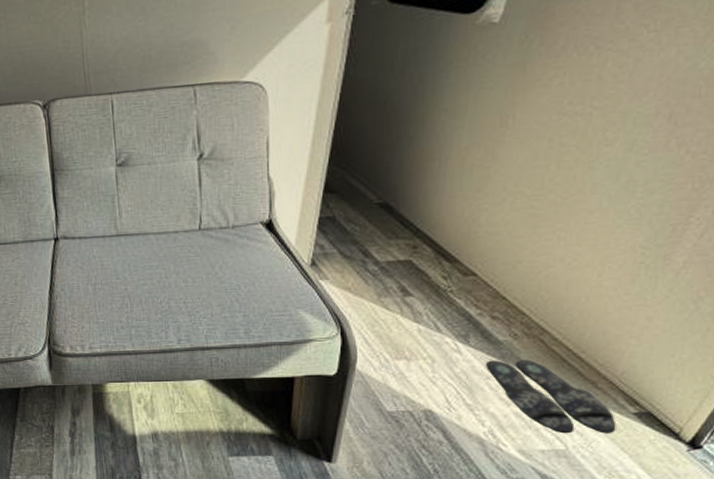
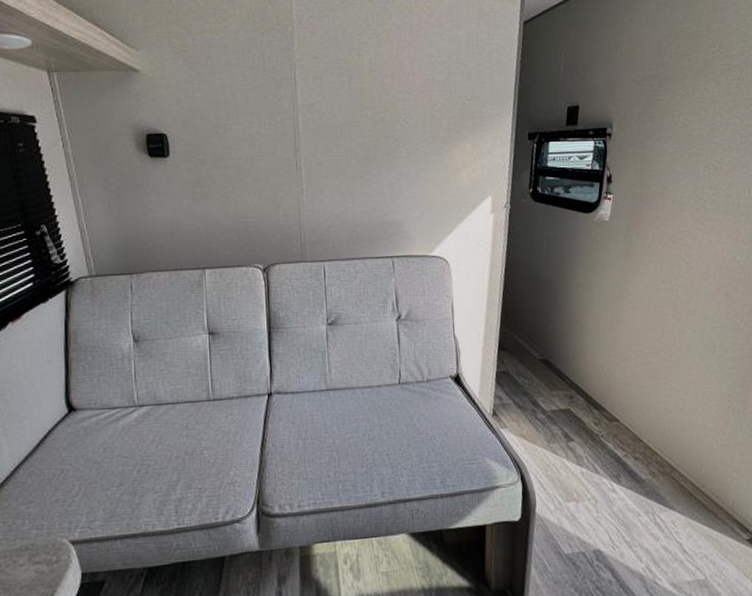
slippers: present [486,359,615,433] -> none [636,495,736,563]

